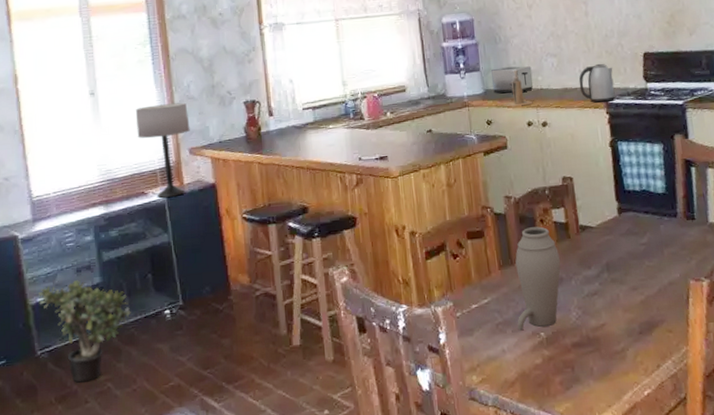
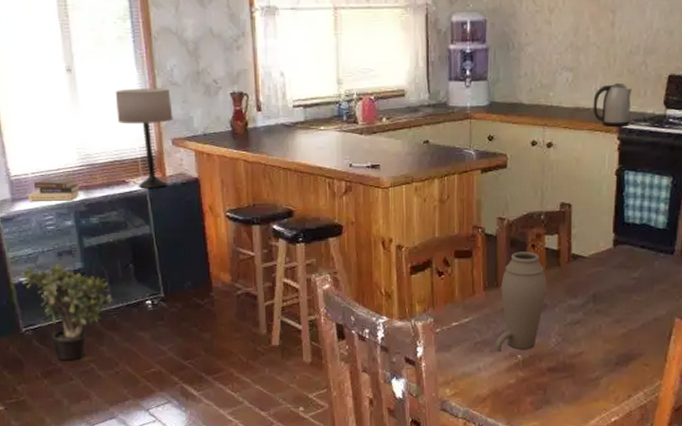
books: none [49,194,100,220] -> present [28,178,80,201]
toaster: present [491,65,534,94] -> none [498,77,544,108]
soap dispenser: present [502,70,533,107] -> none [507,82,541,123]

